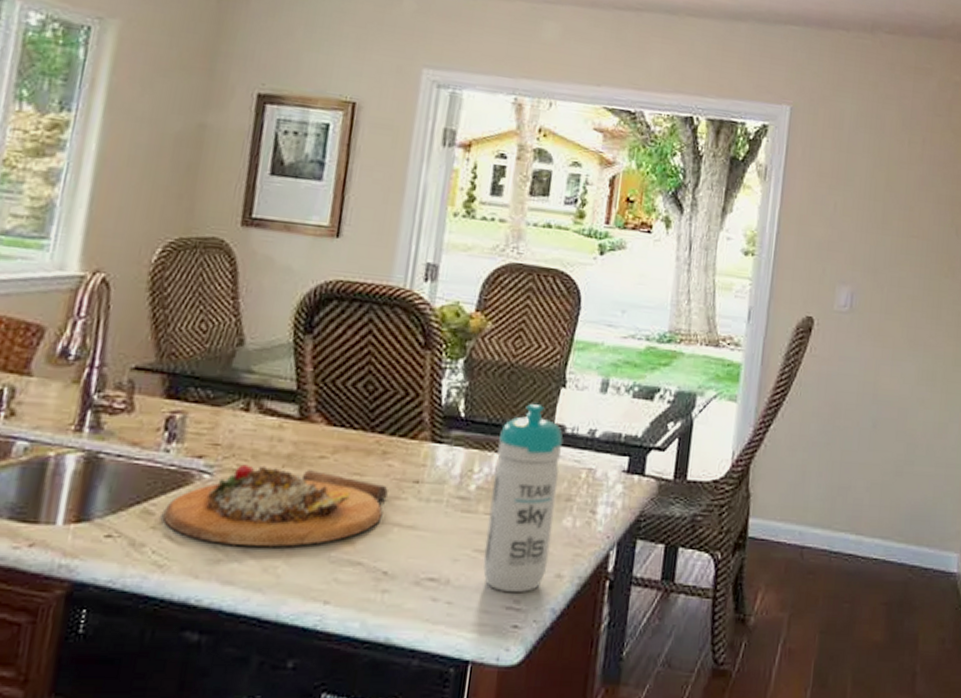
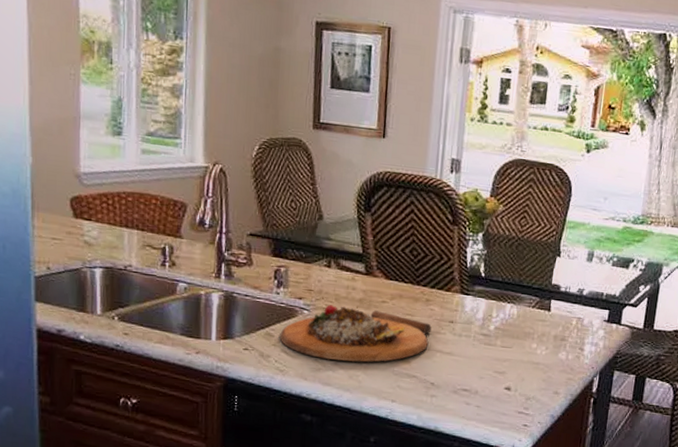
water bottle: present [483,403,564,593] -> none [501,267,559,403]

